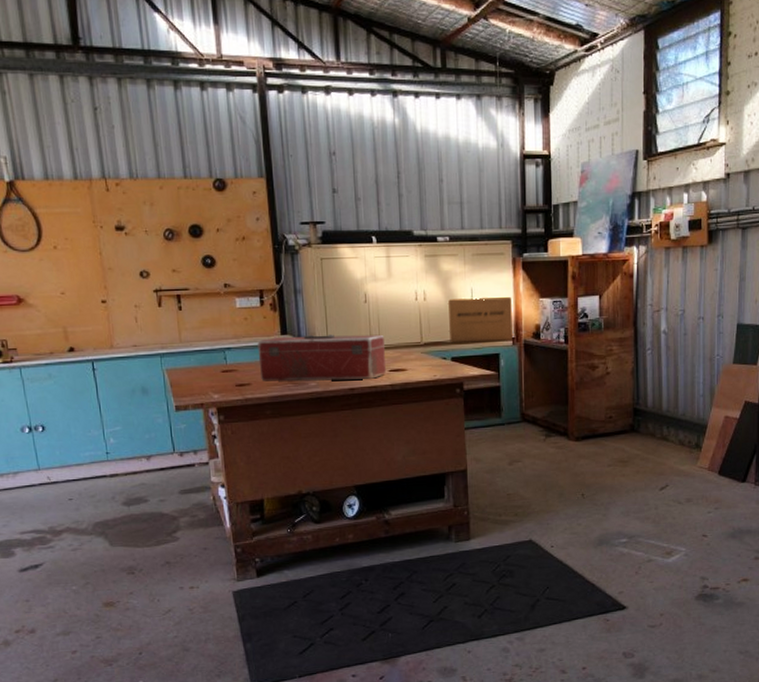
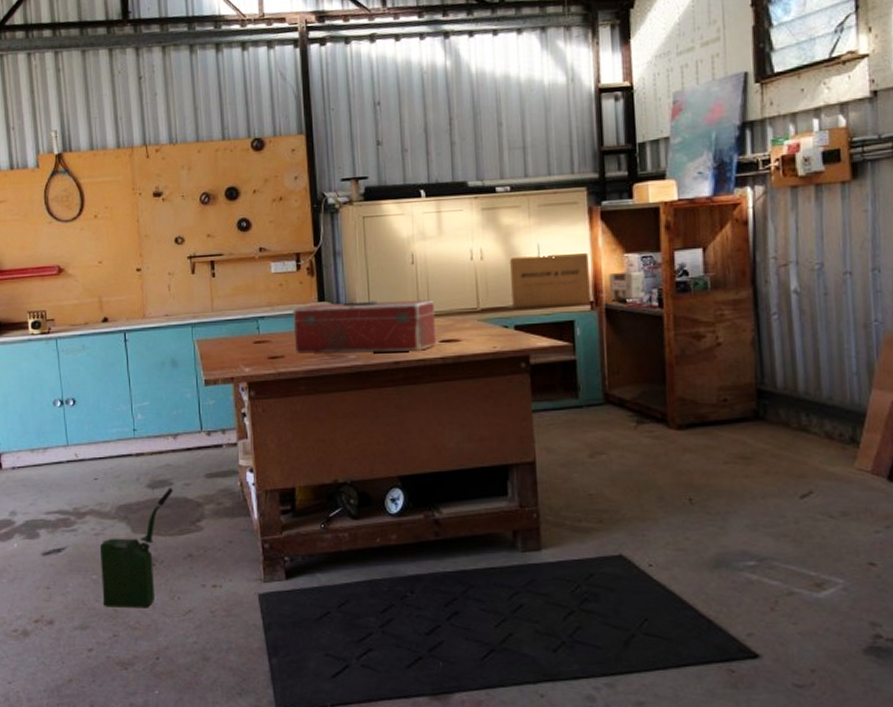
jerry can: none [78,504,150,614] -> present [100,488,174,608]
box: none [527,313,556,338] -> present [609,271,646,301]

